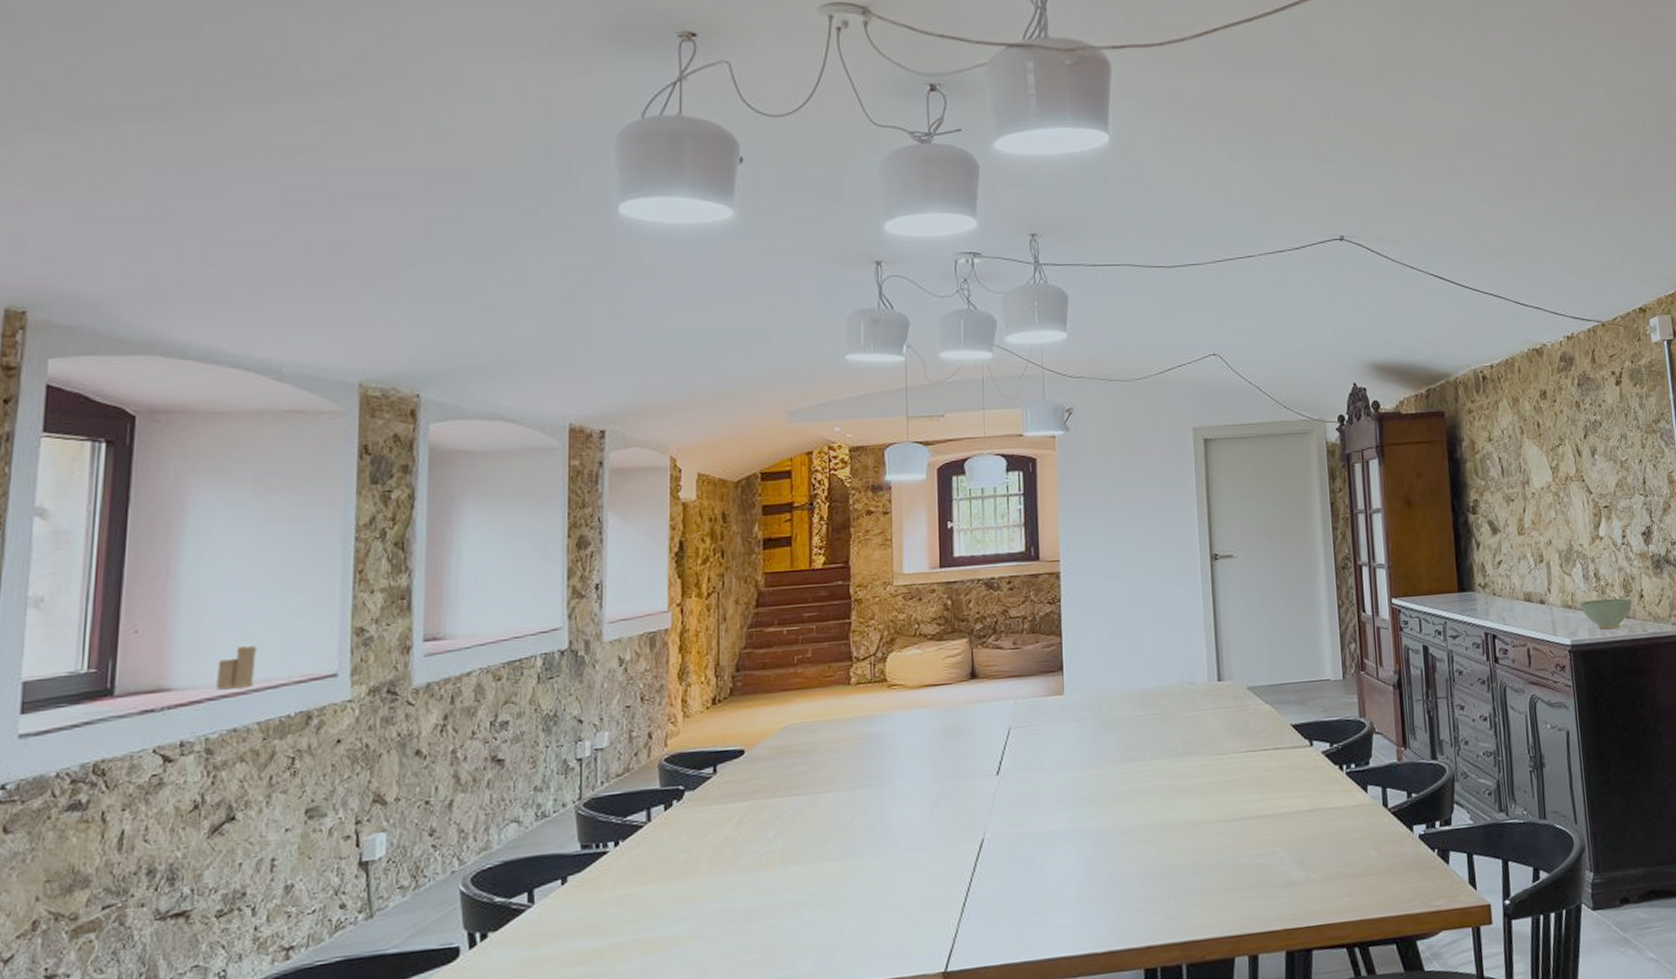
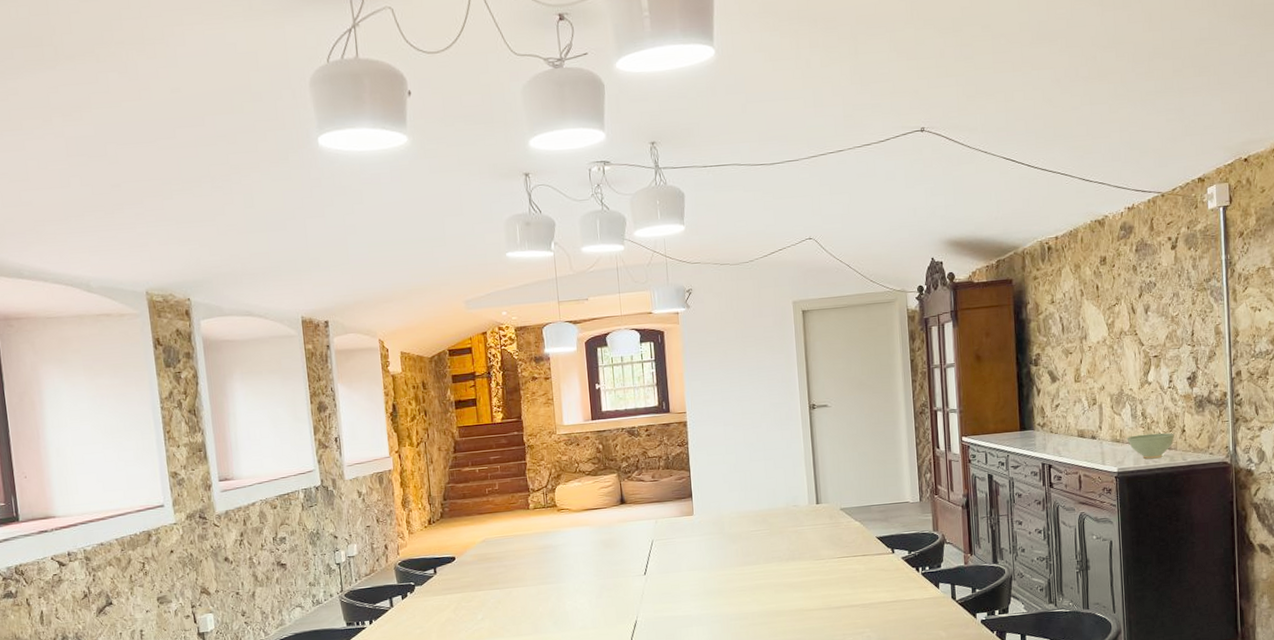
candle: present [217,641,256,690] -> none [83,483,109,517]

